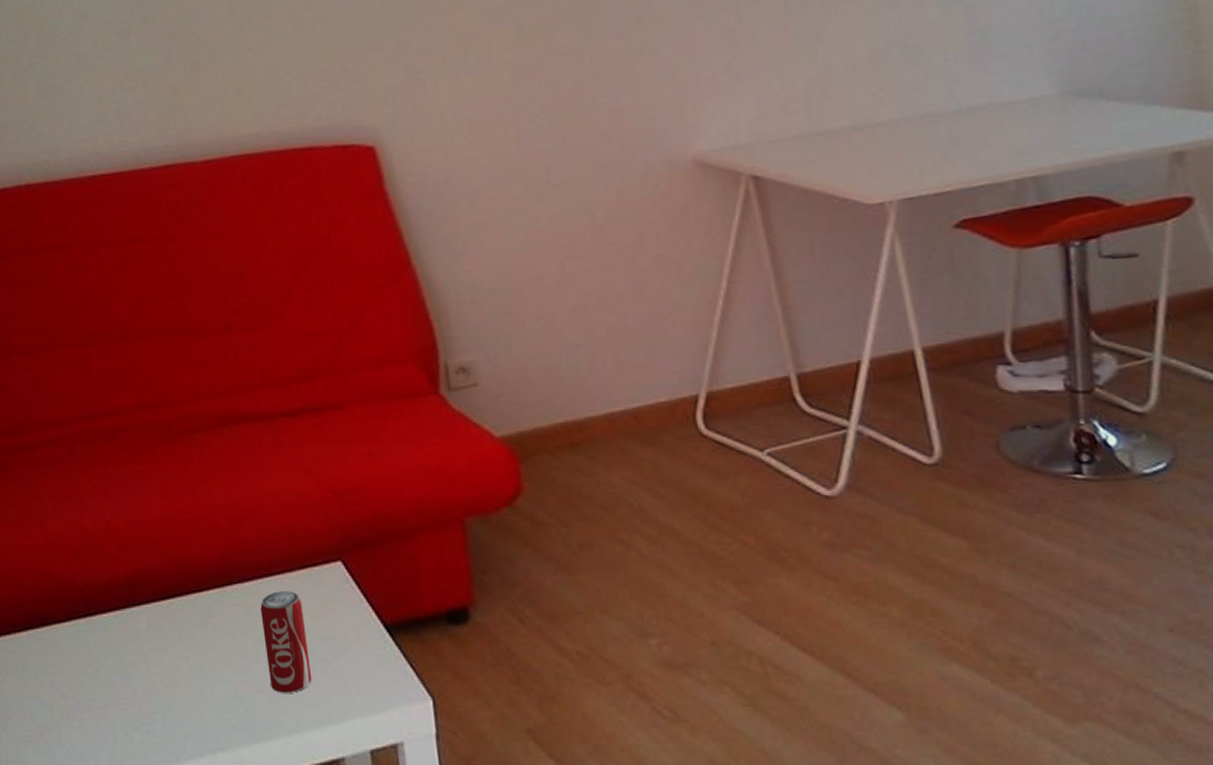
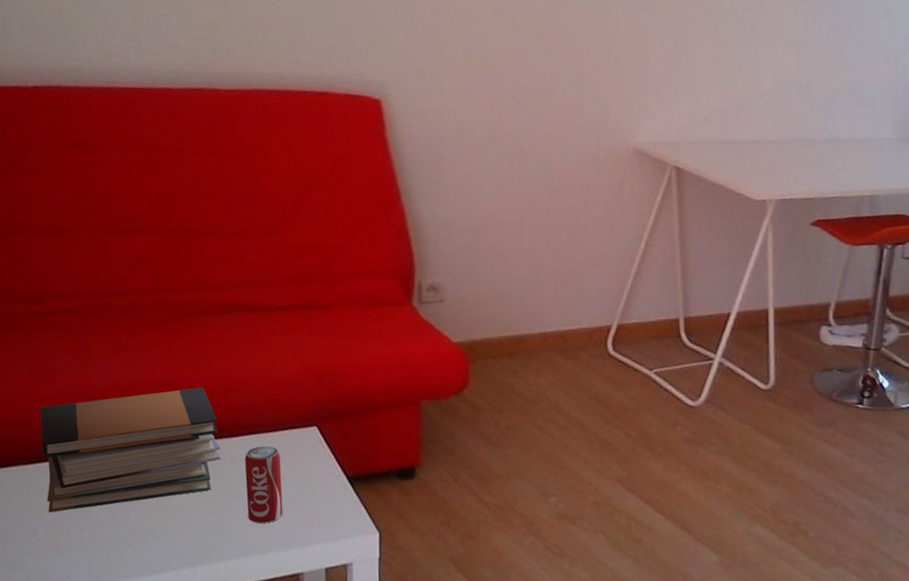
book stack: none [30,521,233,690] -> present [40,387,221,512]

